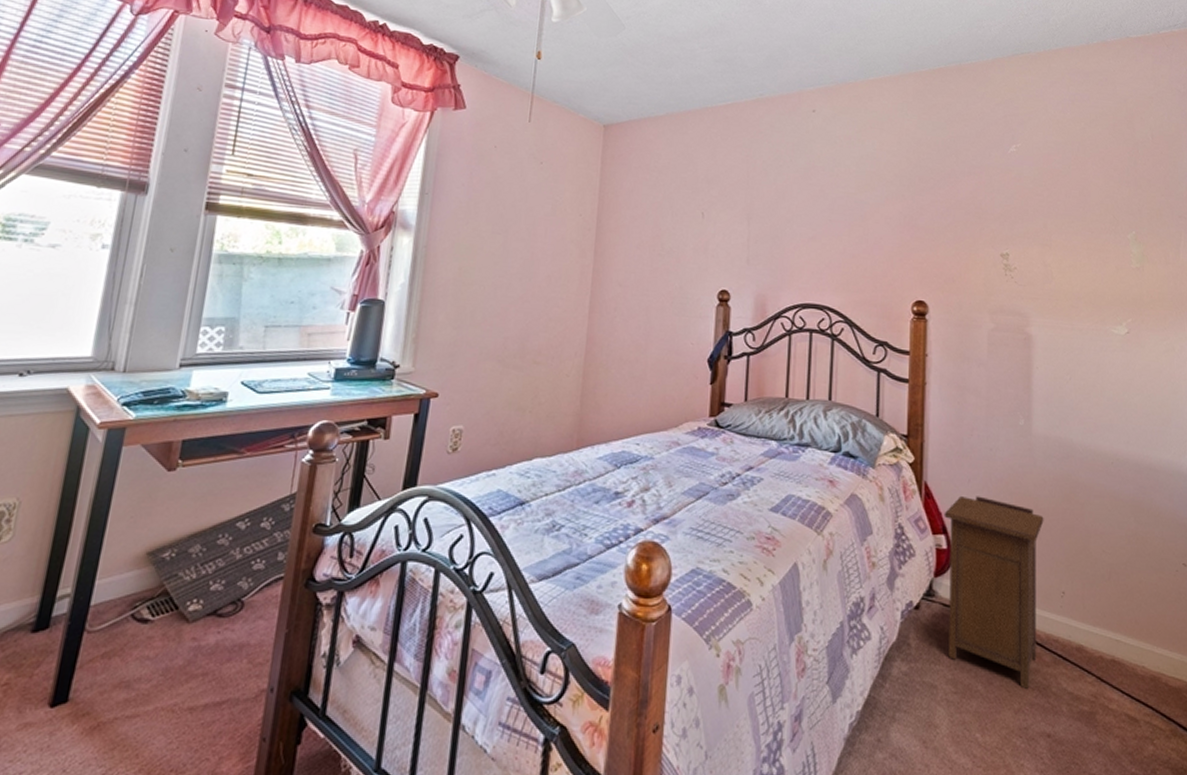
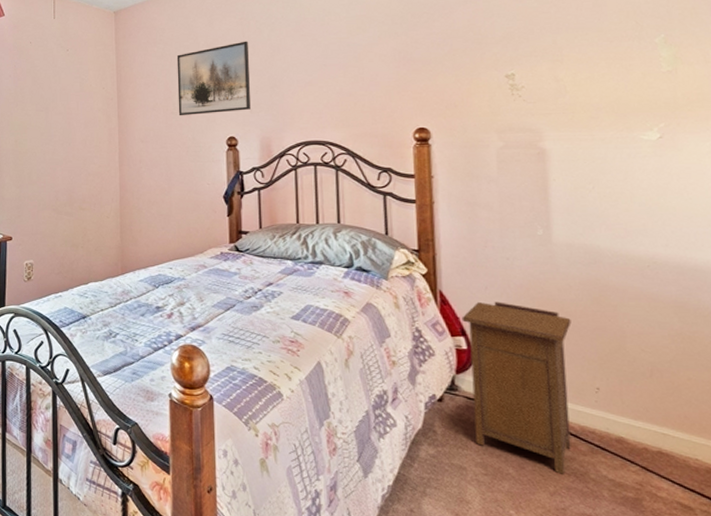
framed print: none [666,181,752,262] -> present [176,41,251,116]

